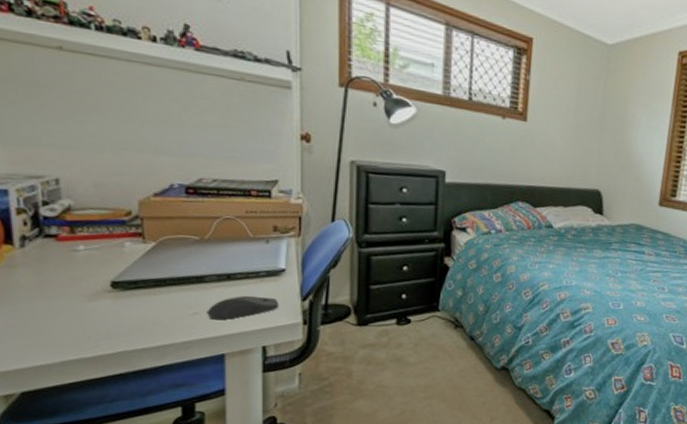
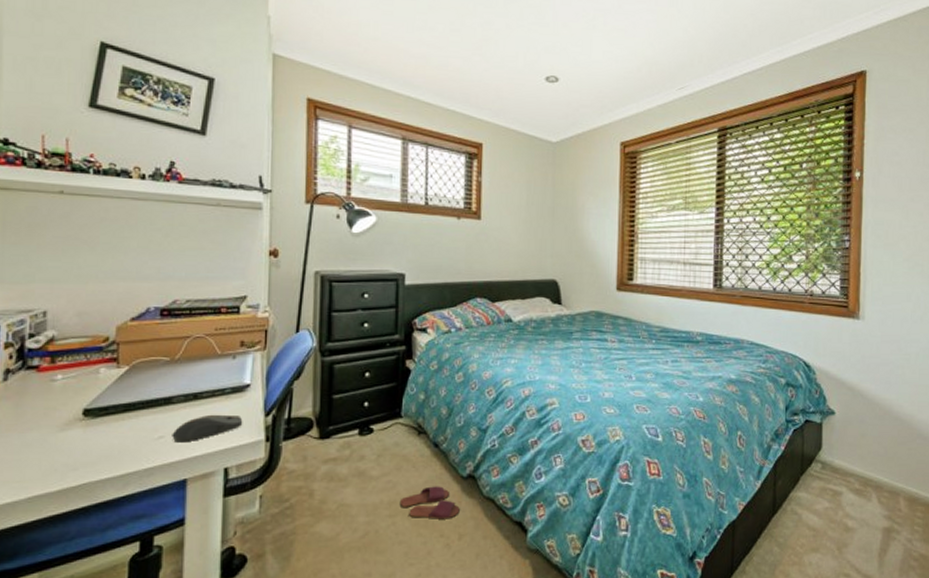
slippers: none [436,375,493,404] -> present [401,486,460,519]

